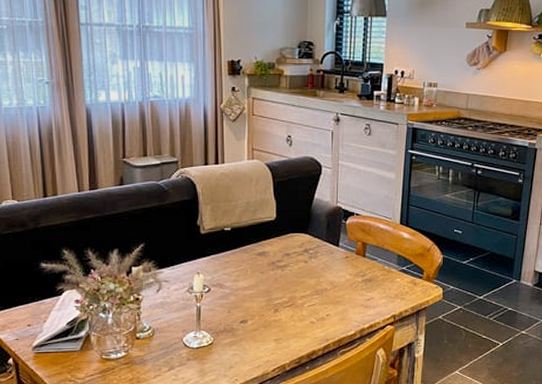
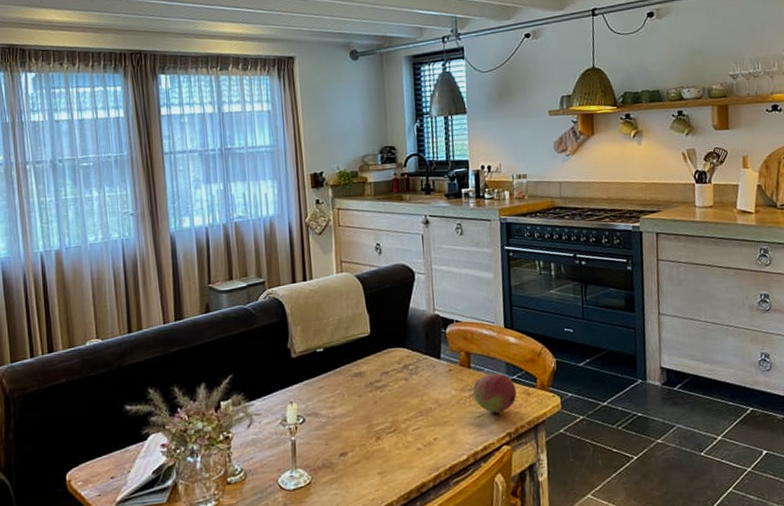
fruit: none [365,263,405,297] -> present [472,372,517,413]

